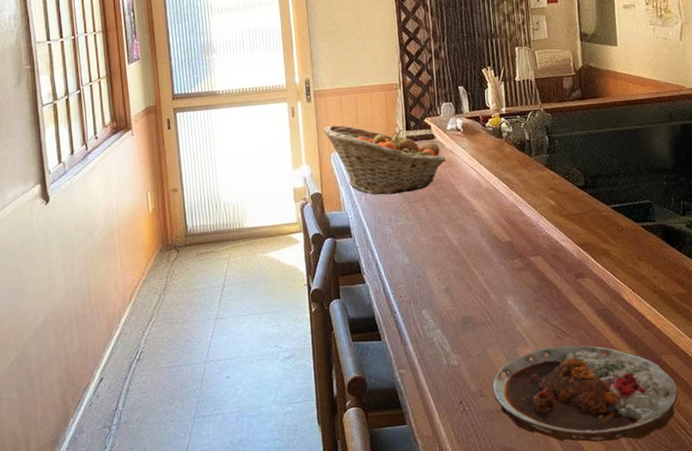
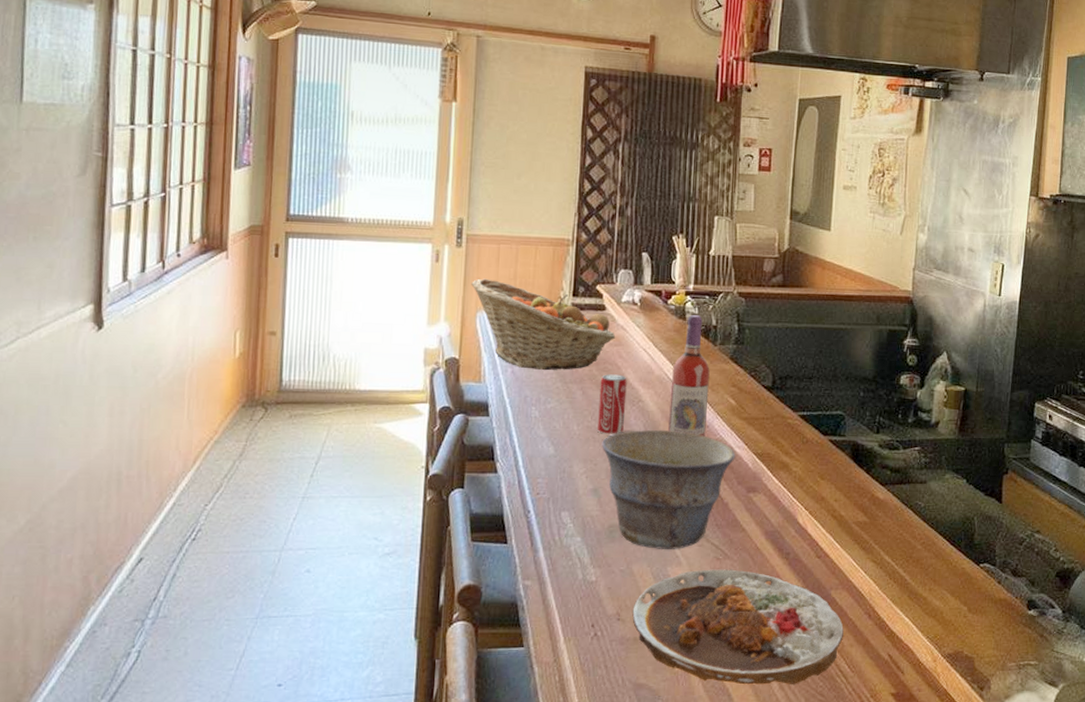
beverage can: none [438,191,464,242] -> present [598,374,627,434]
bowl: none [447,232,562,334] -> present [602,429,736,549]
wine bottle: none [497,133,533,235] -> present [668,315,710,436]

